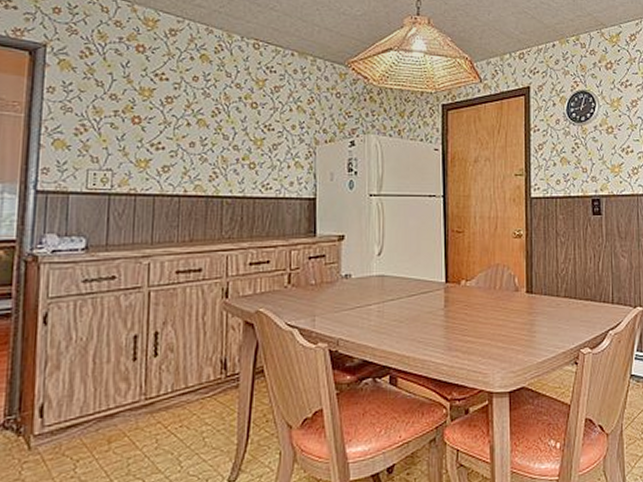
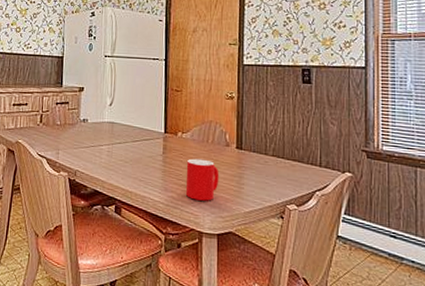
cup: none [472,309,509,357] -> present [185,158,220,201]

